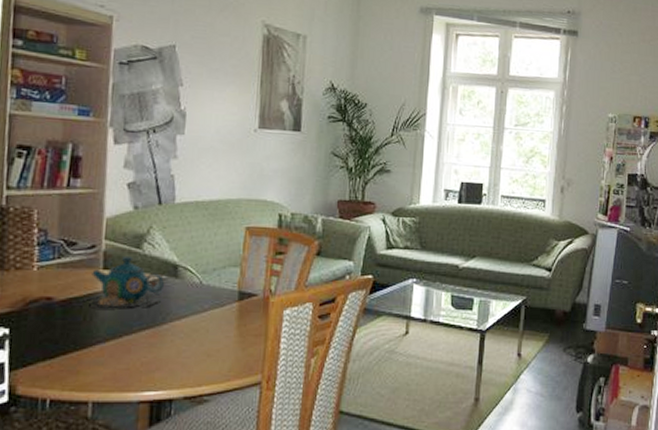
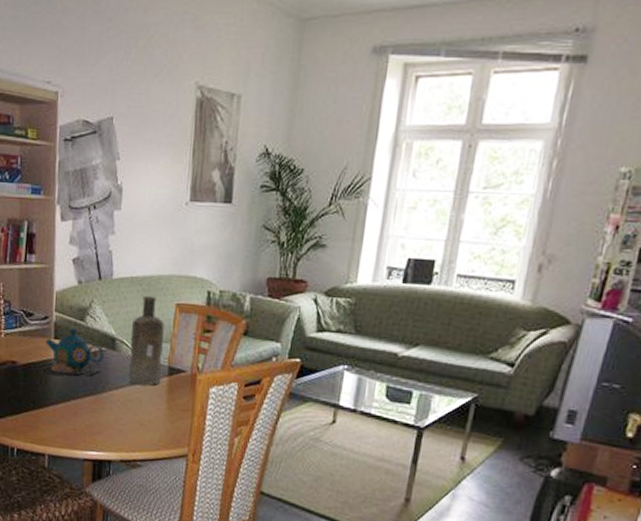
bottle: none [193,220,234,313] -> present [129,296,165,386]

